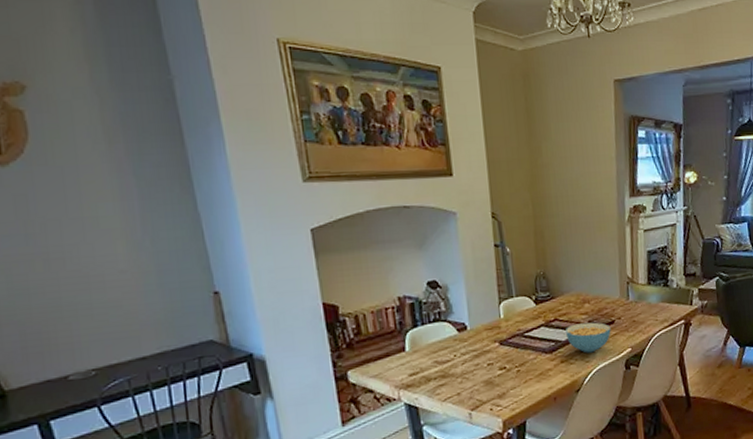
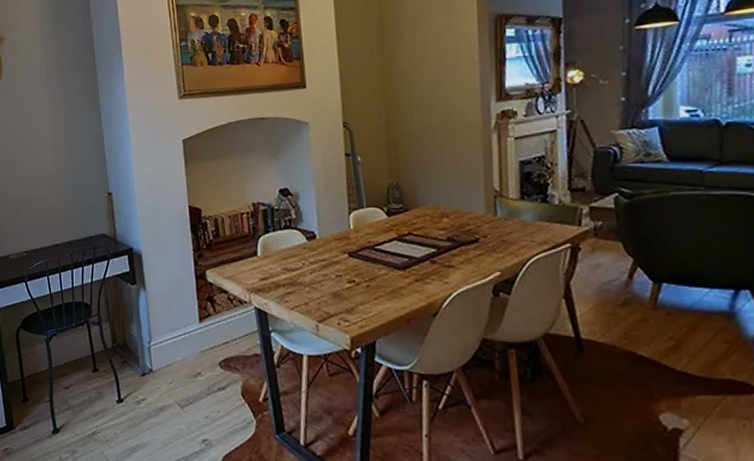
cereal bowl: present [566,322,611,353] -> none [421,239,475,273]

